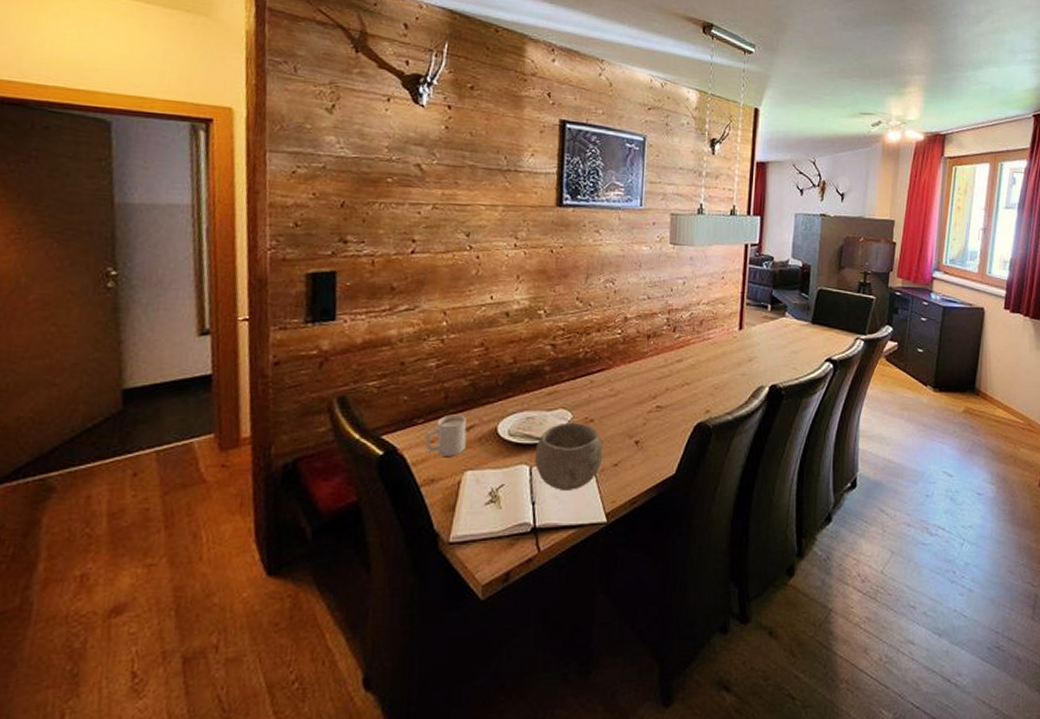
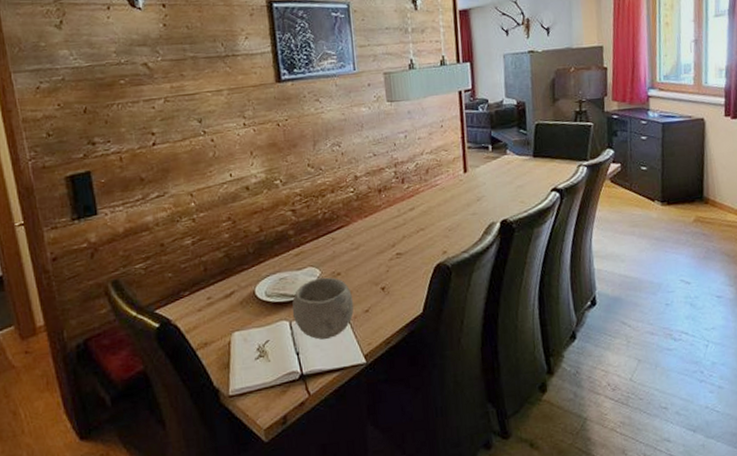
mug: present [425,414,467,456] -> none [193,283,230,322]

